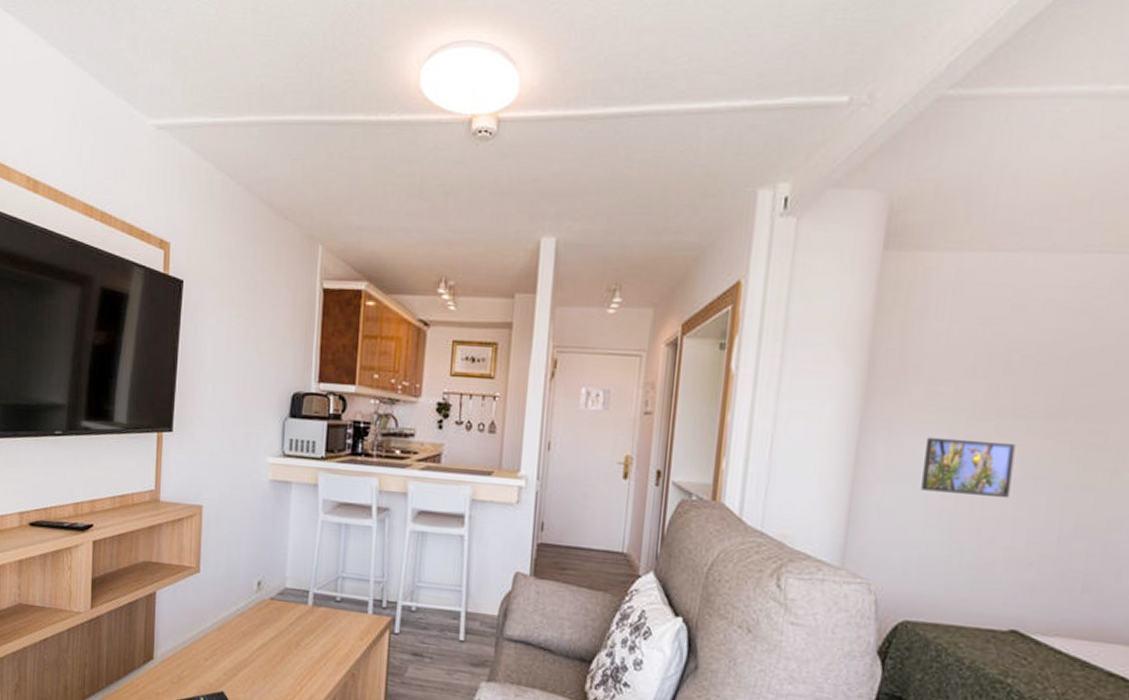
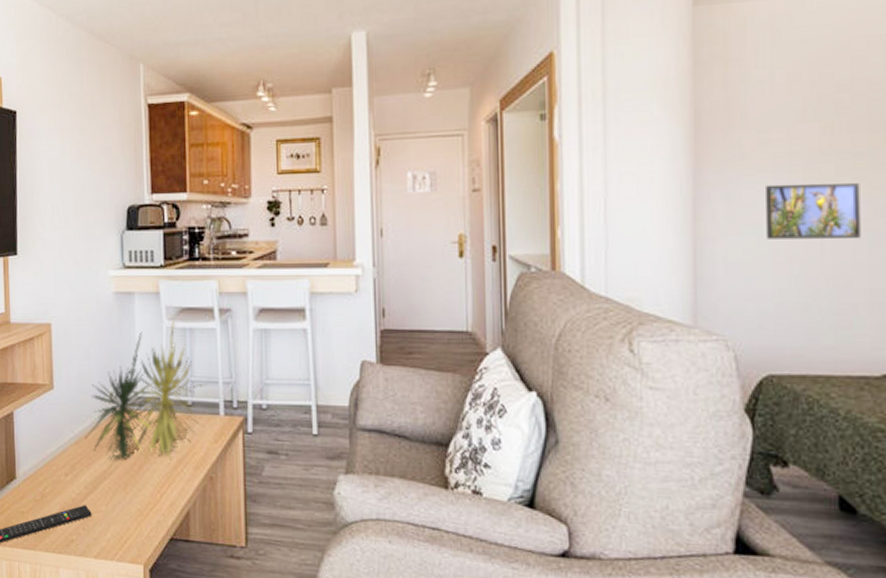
plant: none [227,513,358,653] -> present [84,319,207,462]

